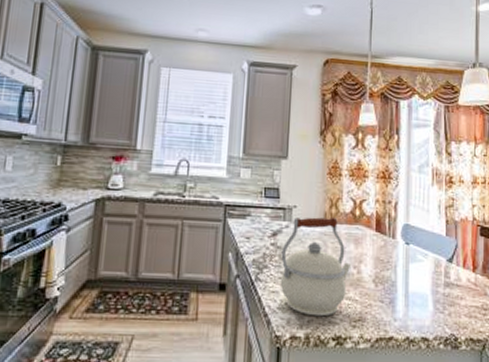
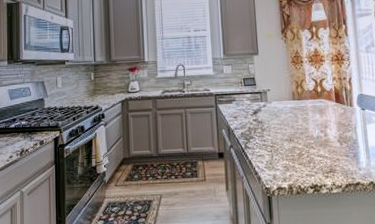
kettle: present [280,217,352,317] -> none [262,95,319,172]

